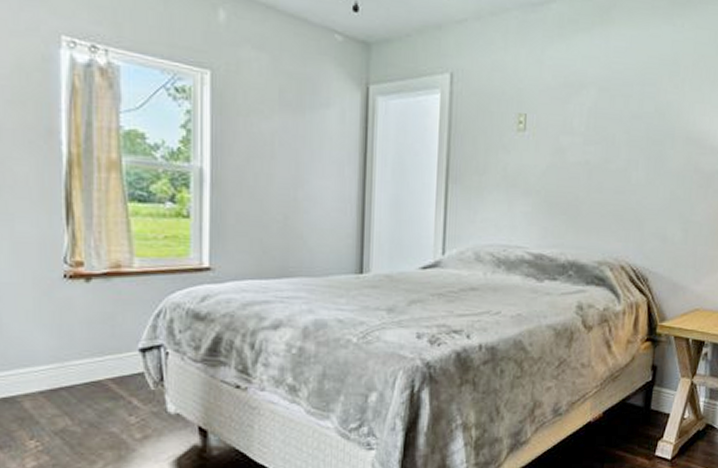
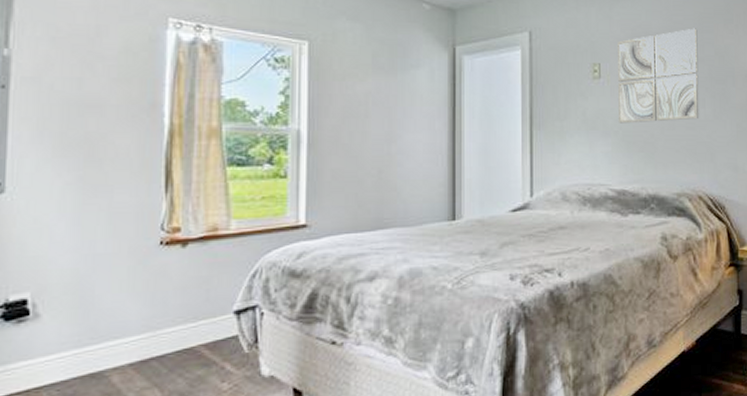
wall art: none [542,79,638,183] -> present [618,28,699,124]

